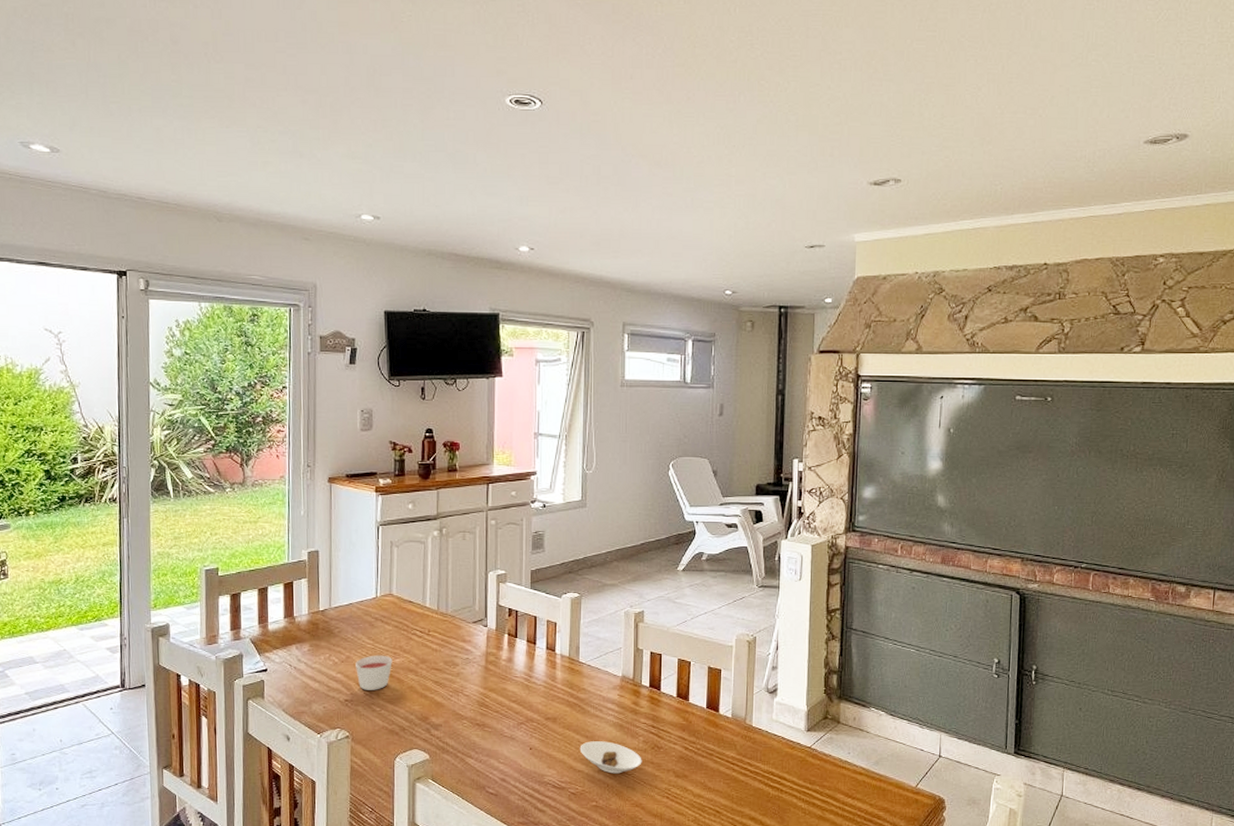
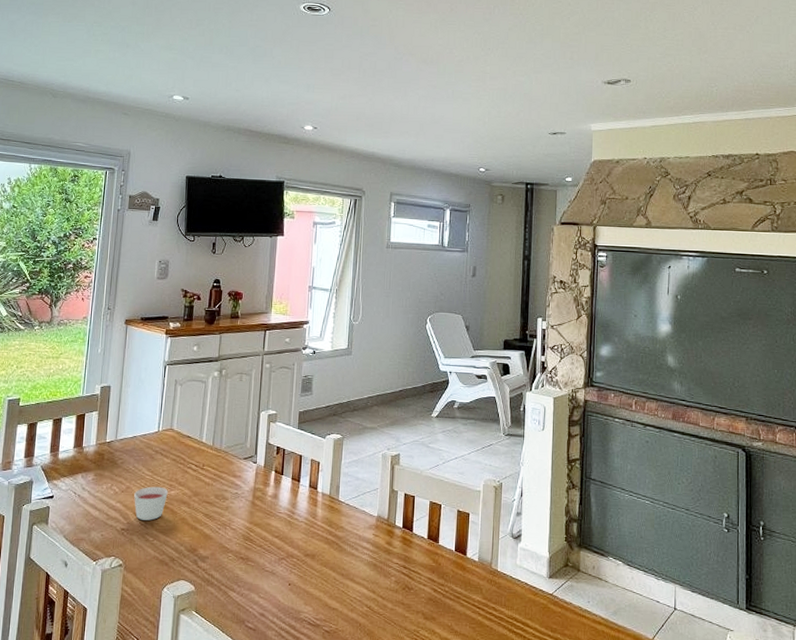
saucer: present [579,741,642,774] -> none [335,579,393,613]

